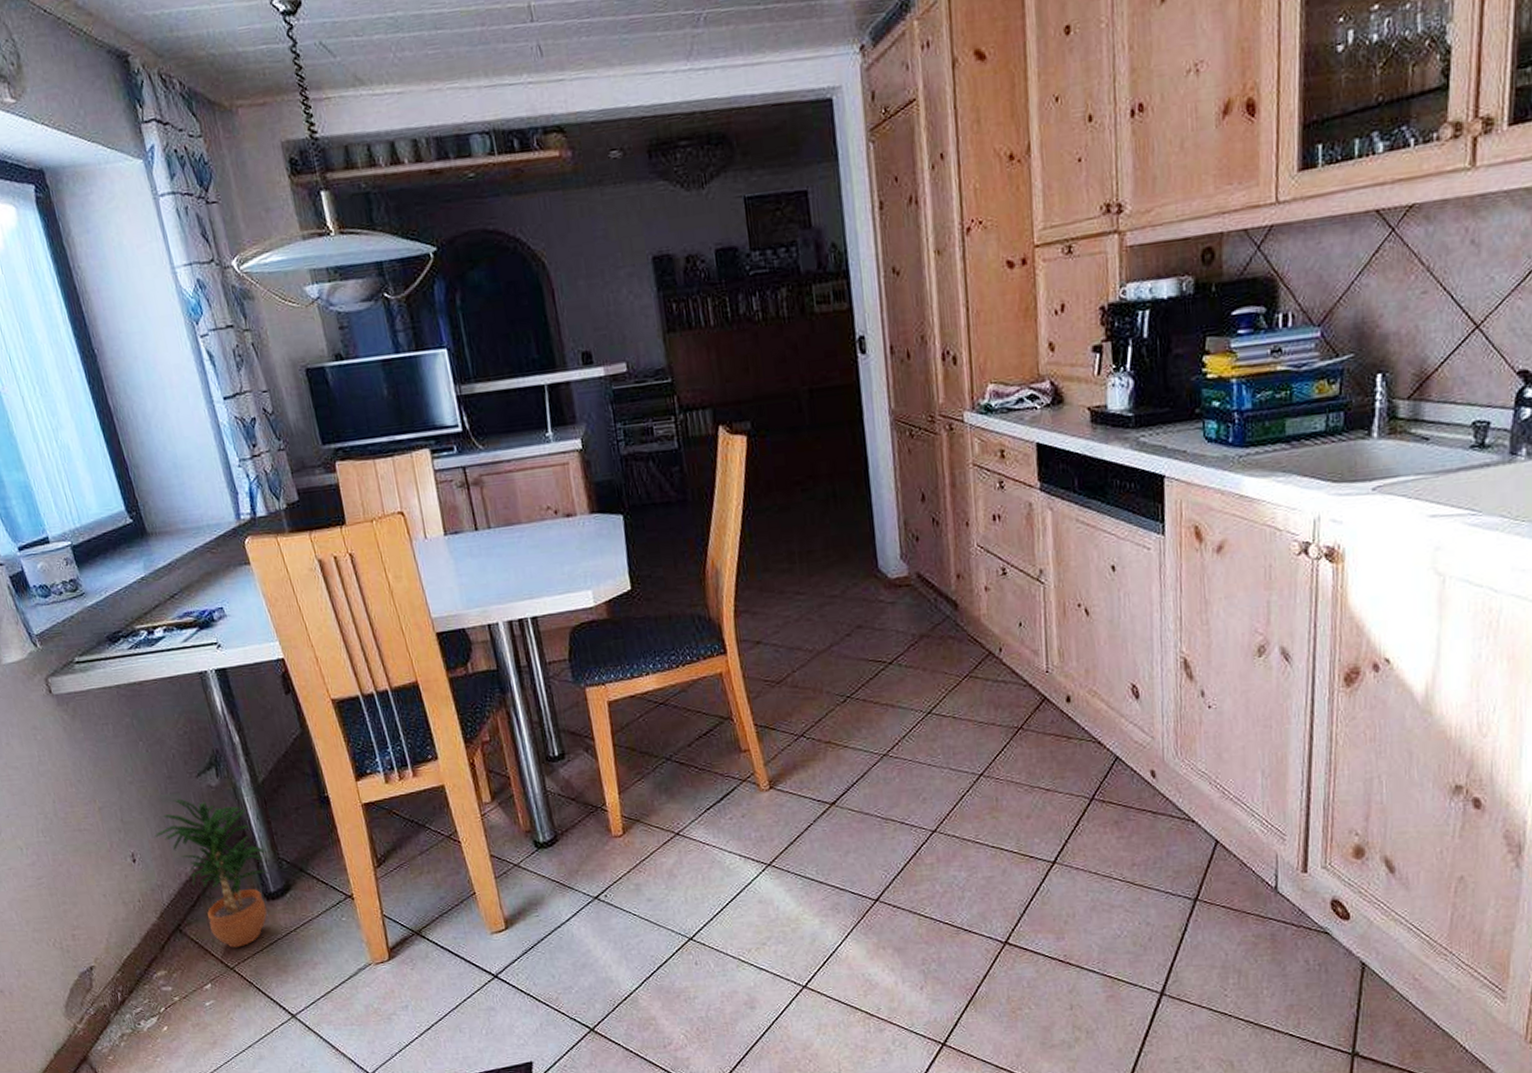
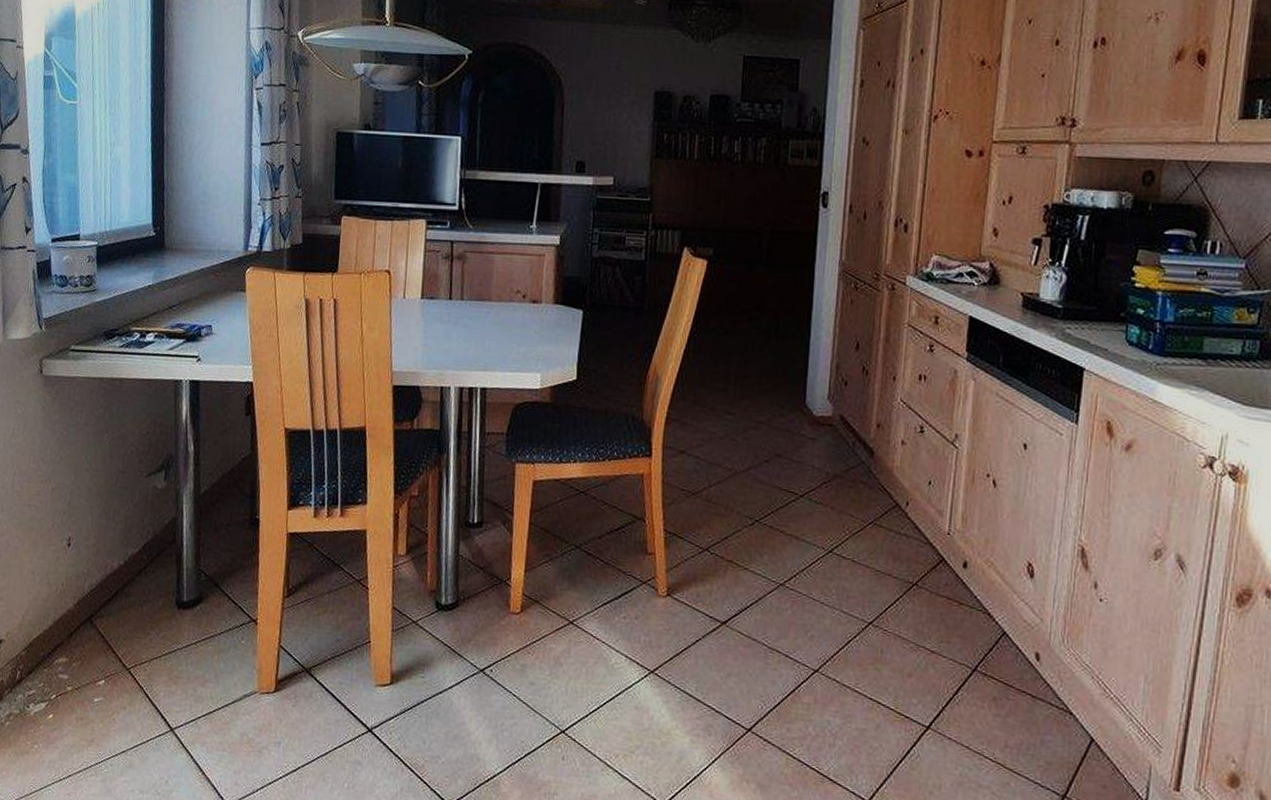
potted plant: present [154,798,268,948] -> none [93,494,189,650]

